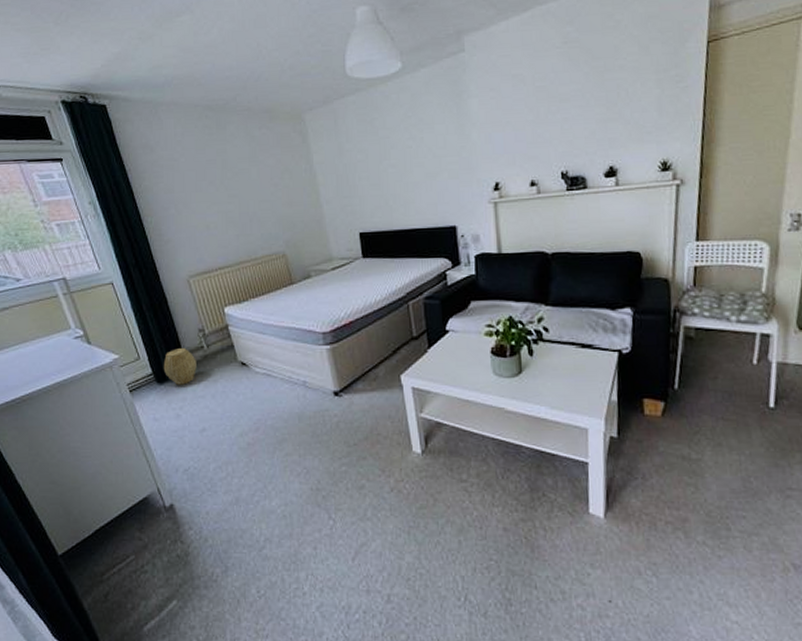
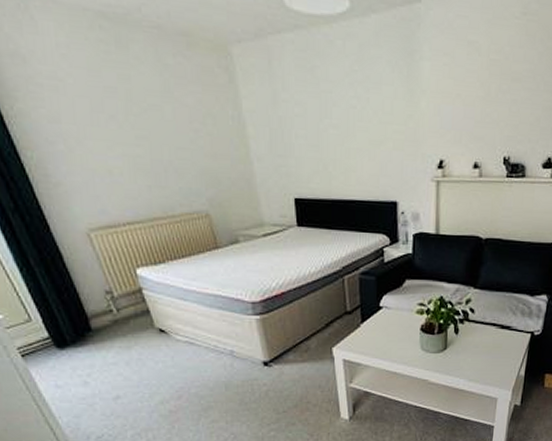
woven basket: present [163,347,197,385] -> none [62,310,106,351]

